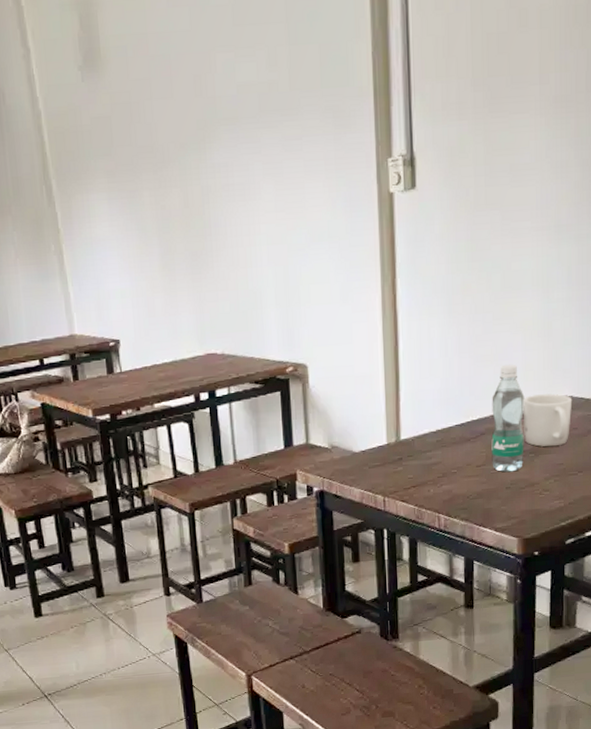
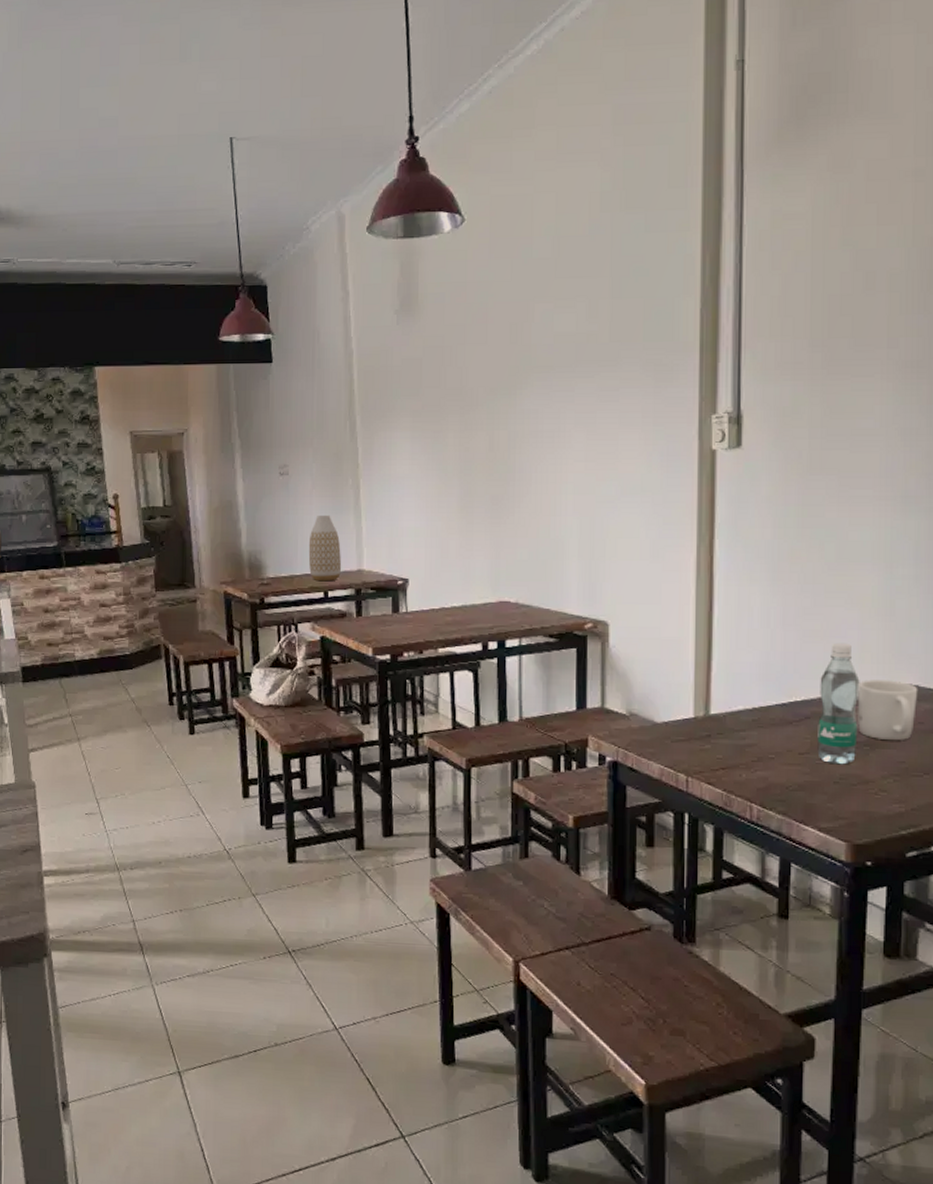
vase: none [18,282,54,350] -> present [308,514,342,582]

